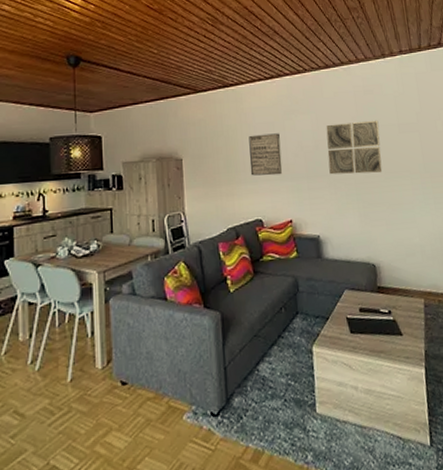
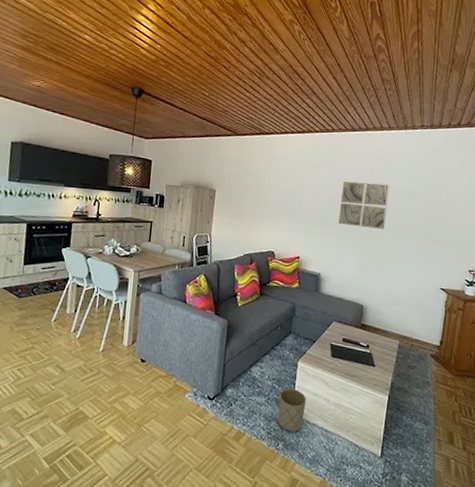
wall art: present [249,133,283,176] -> none [271,179,301,217]
planter: none [297,381,332,438] -> present [277,388,306,433]

